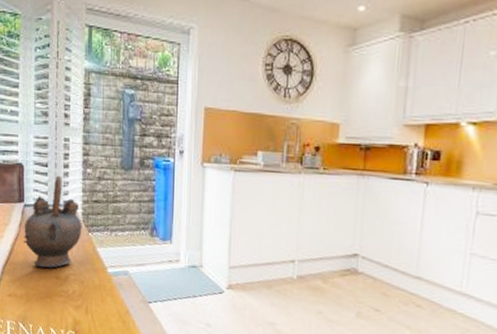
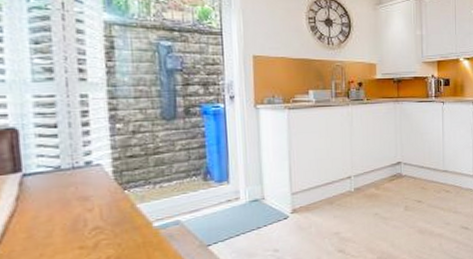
teapot: present [23,175,82,268] -> none [24,135,115,242]

